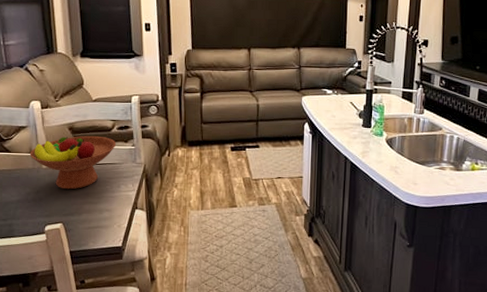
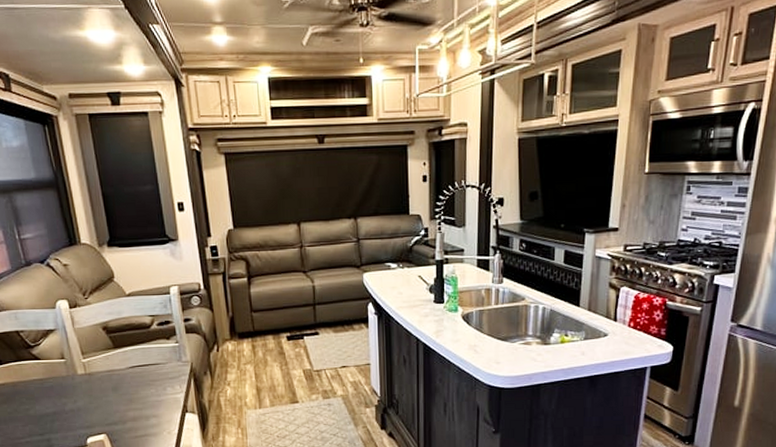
fruit bowl: present [29,135,117,190] -> none [61,334,158,397]

